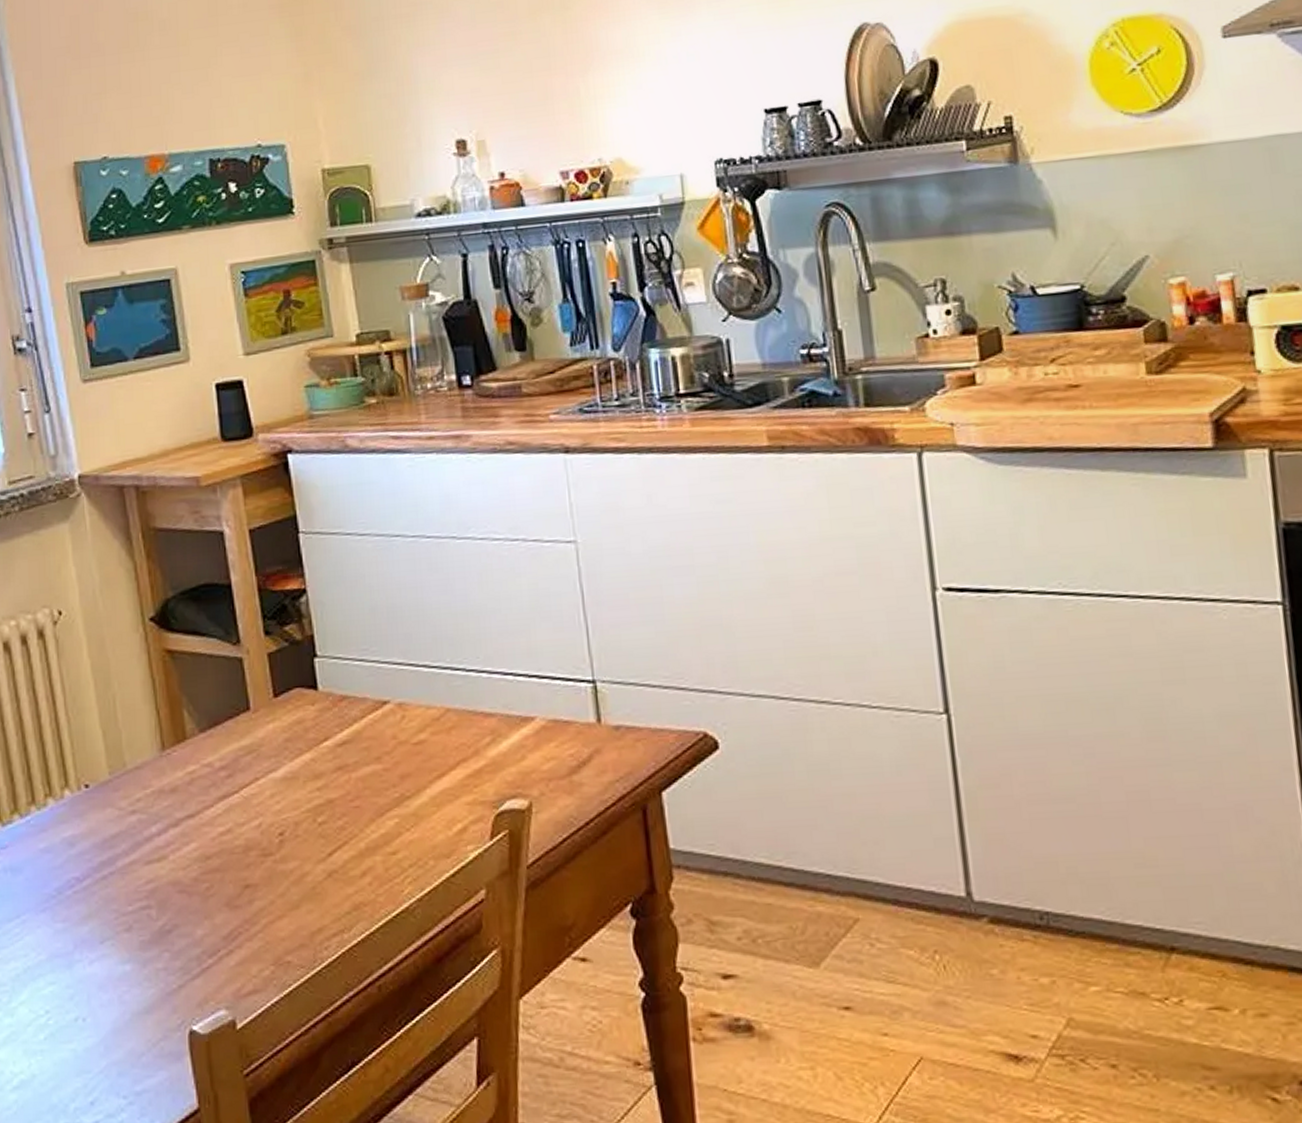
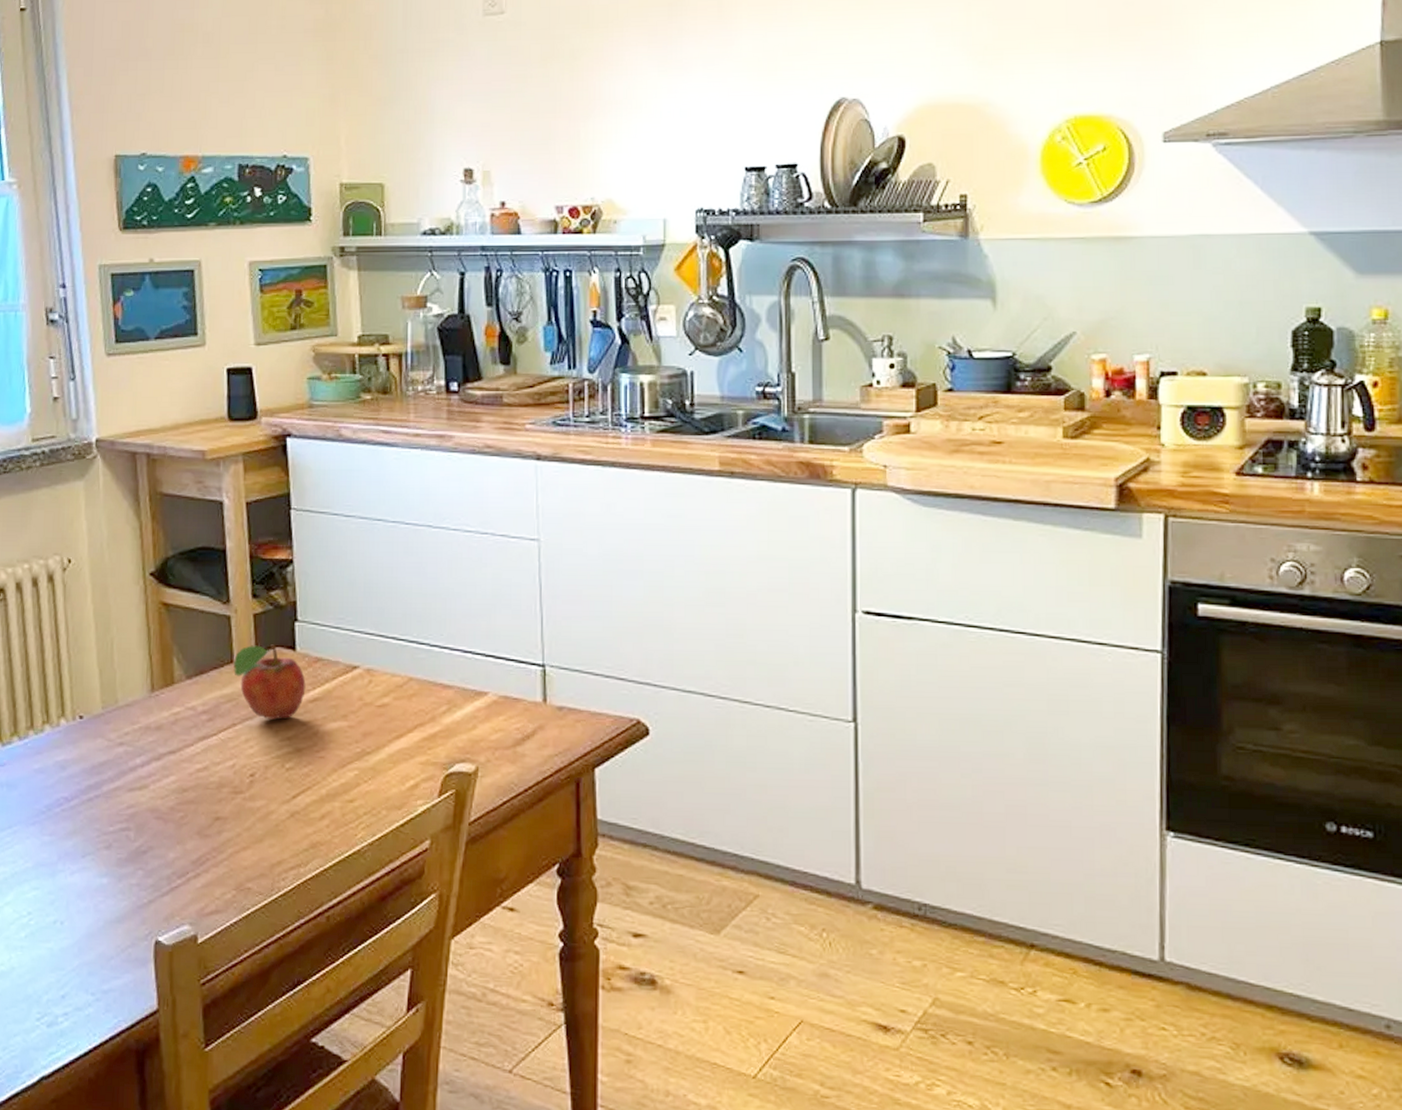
fruit: none [249,685,332,770] -> present [233,644,306,720]

